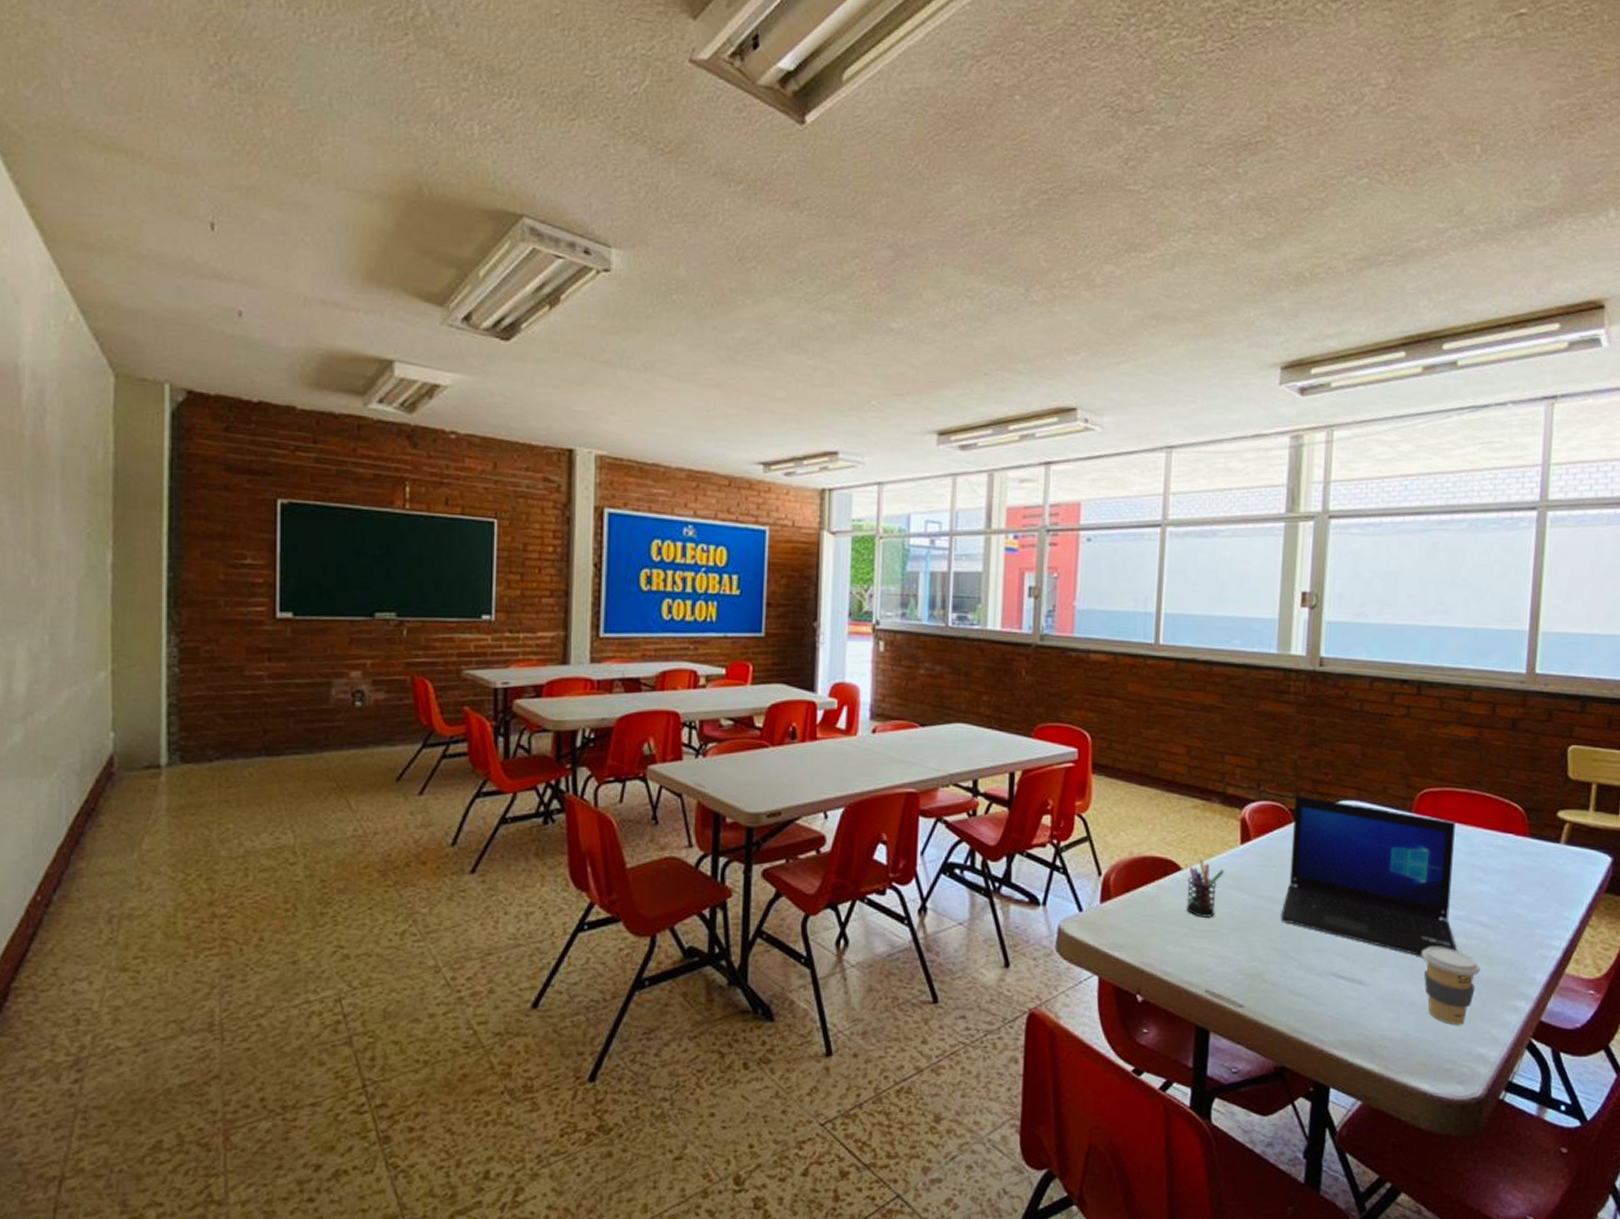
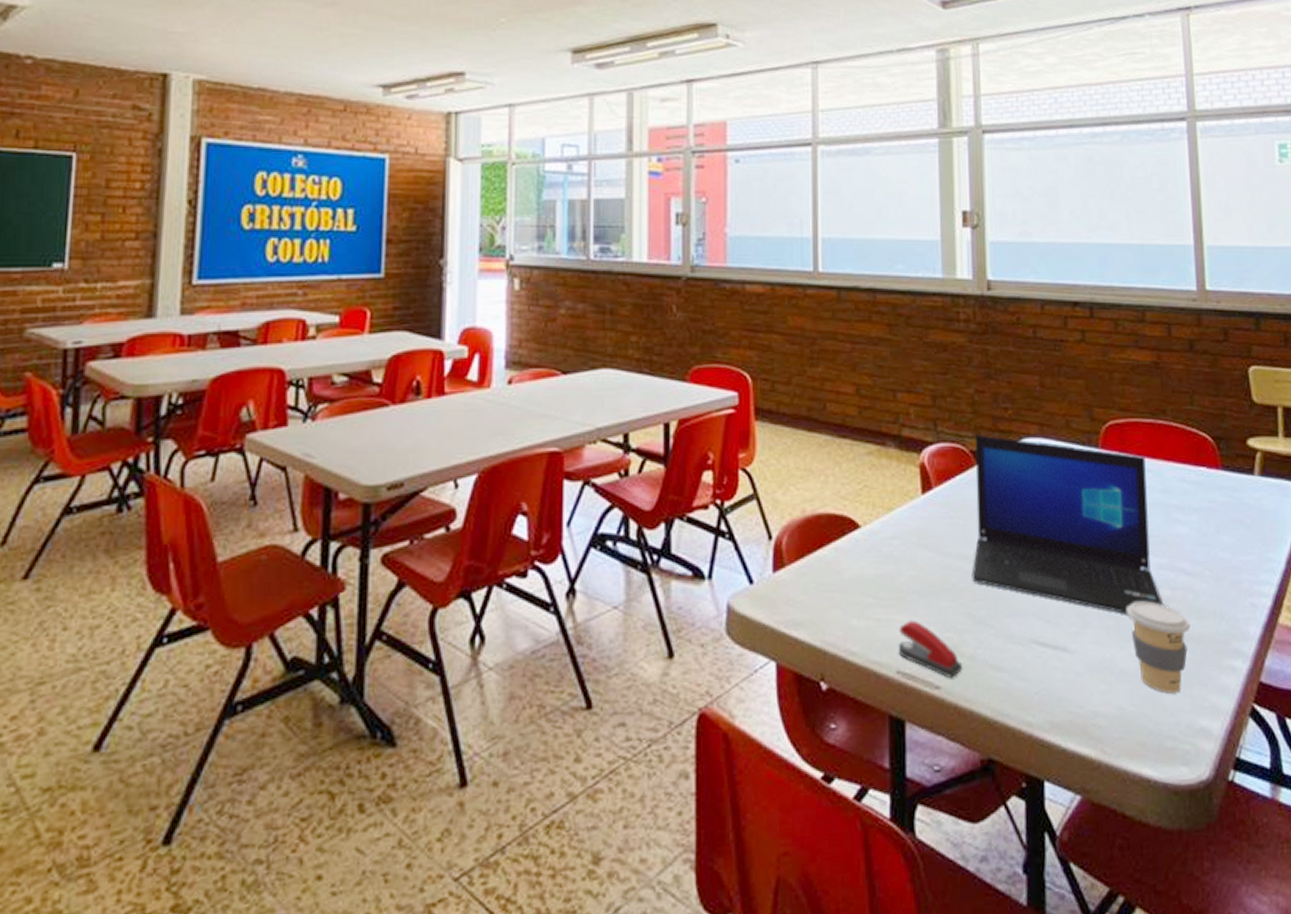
pen holder: present [1186,858,1224,918] -> none [868,513,906,583]
stapler: none [1208,950,1266,1000] -> present [898,620,963,679]

